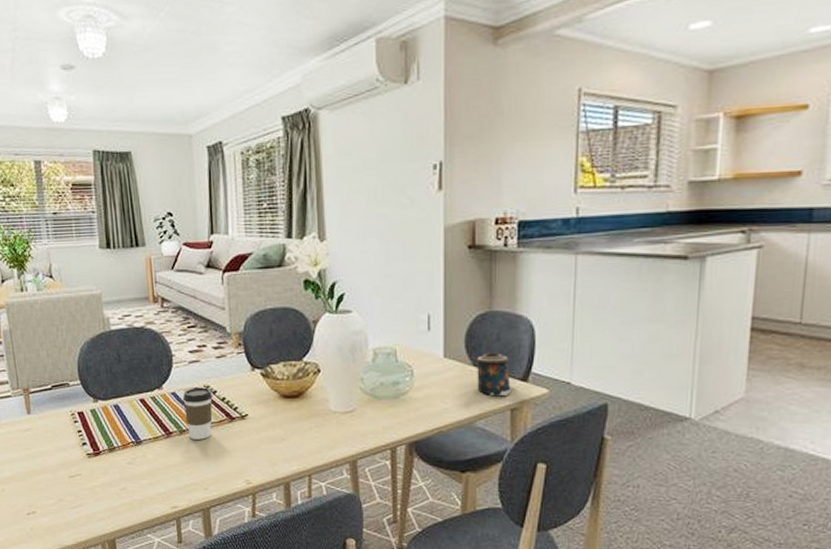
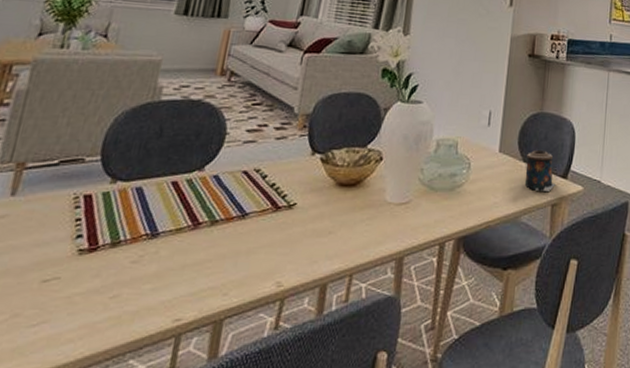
coffee cup: present [182,387,213,440] -> none [221,170,262,232]

